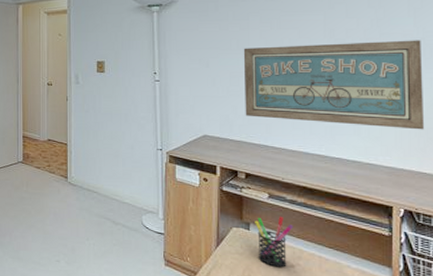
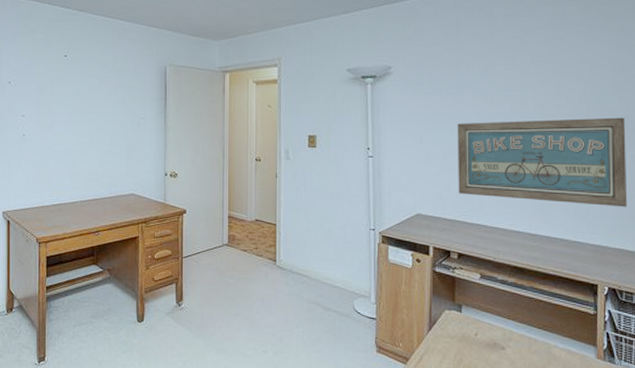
pen holder: present [255,216,293,267] -> none [467,297,504,350]

